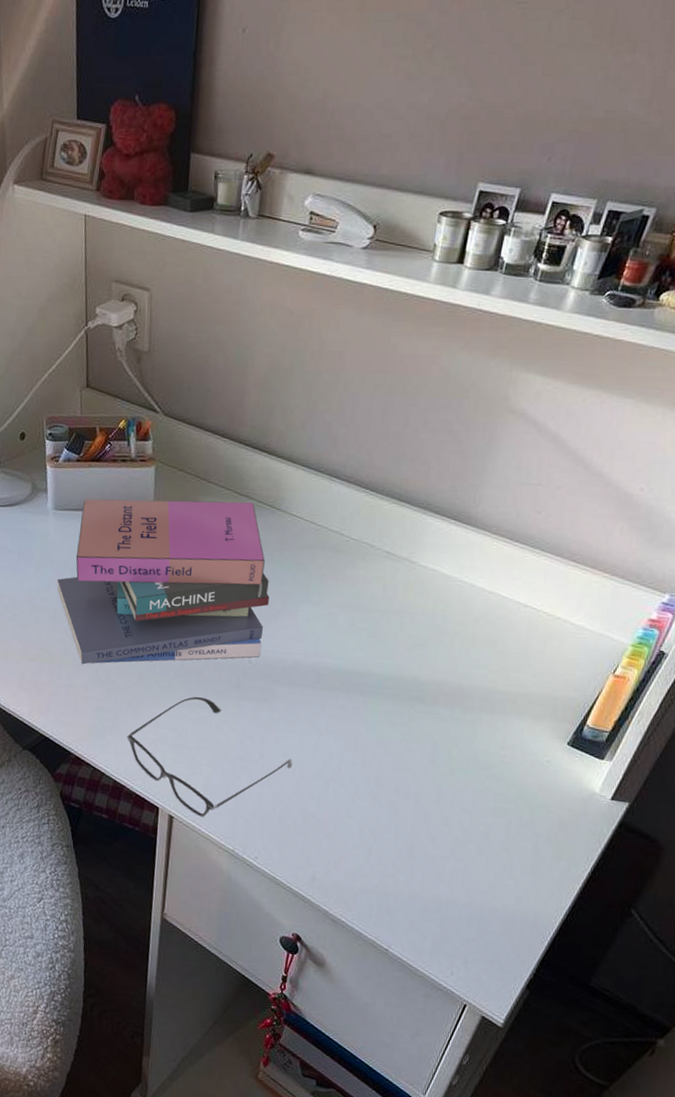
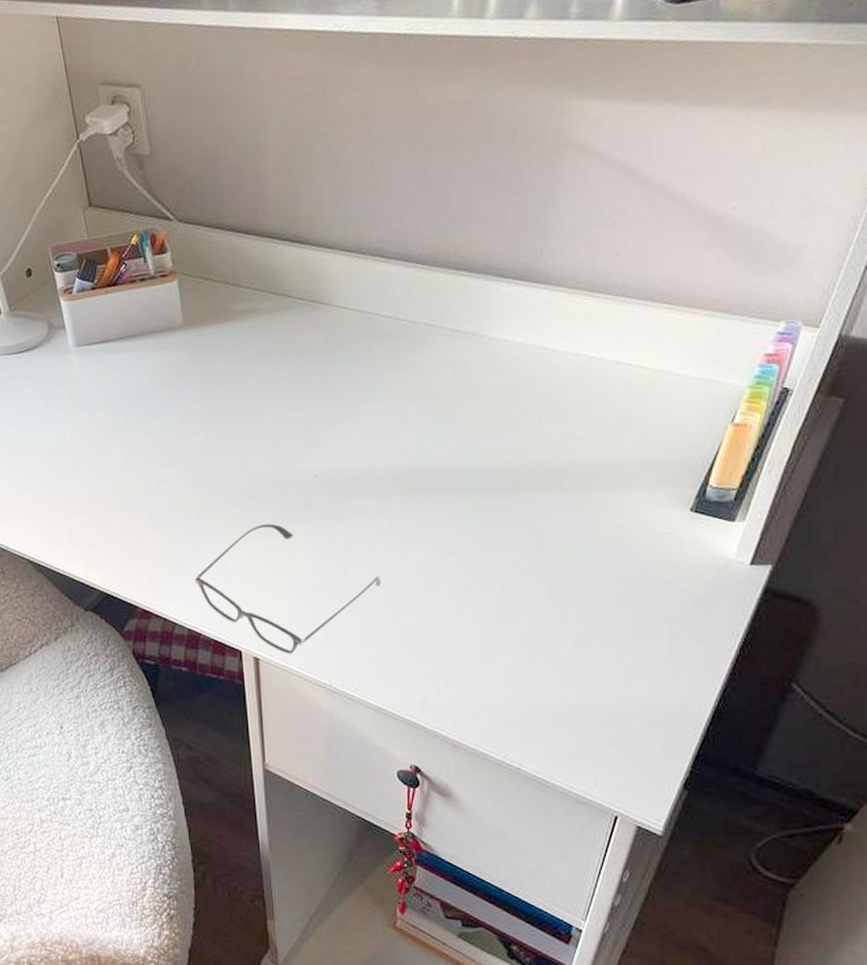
books: present [57,499,270,665] -> none [92,300,328,509]

